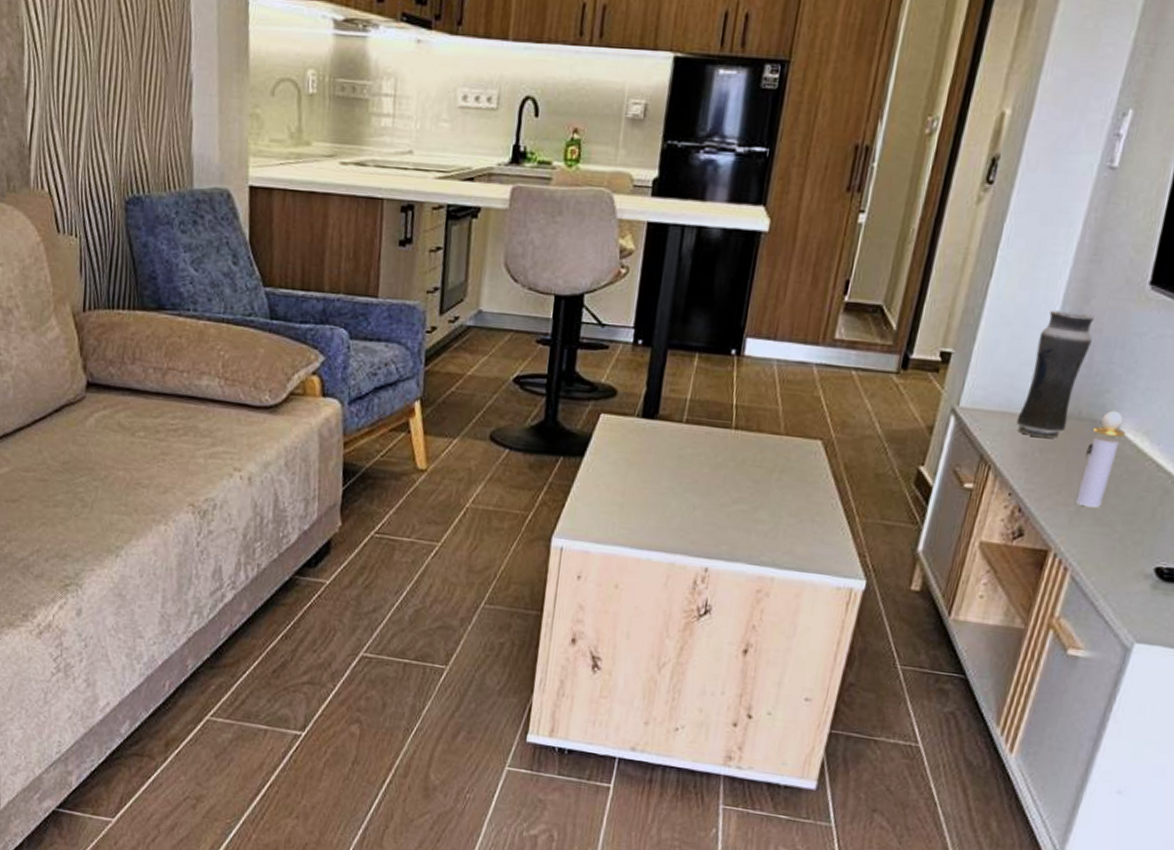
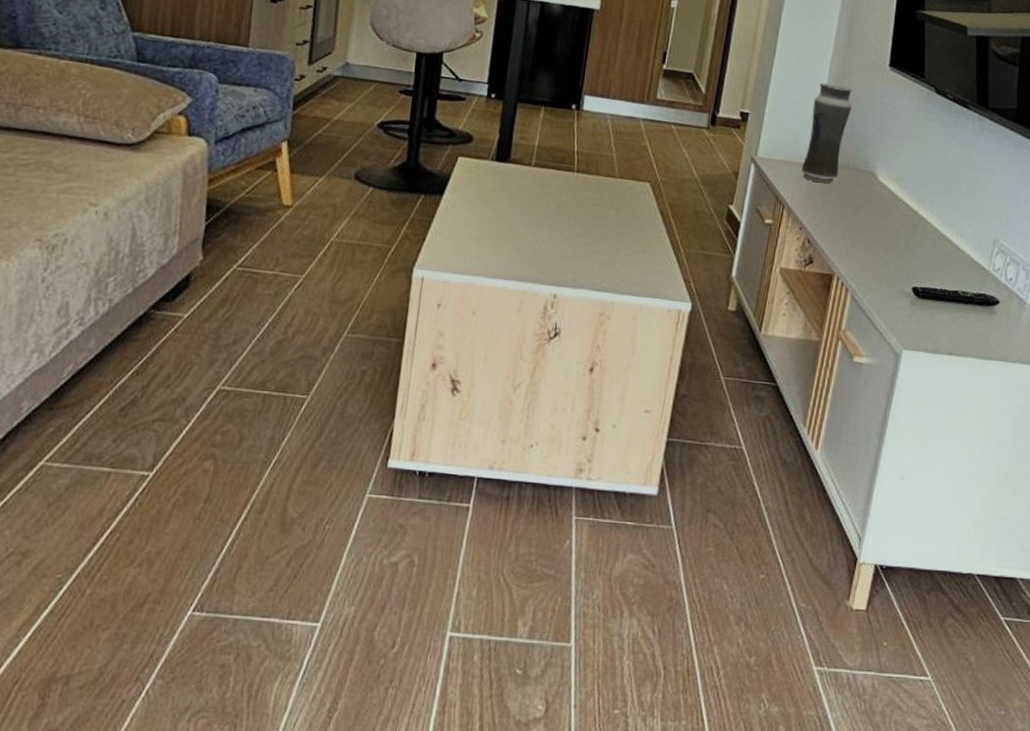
perfume bottle: present [1075,410,1126,508] -> none [850,161,882,240]

